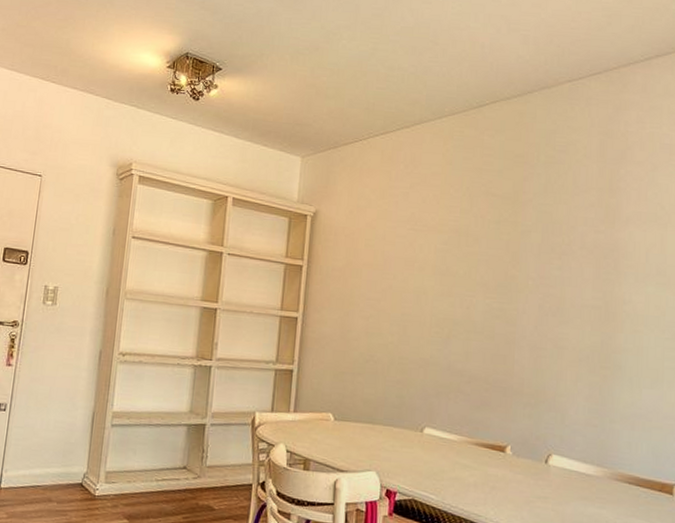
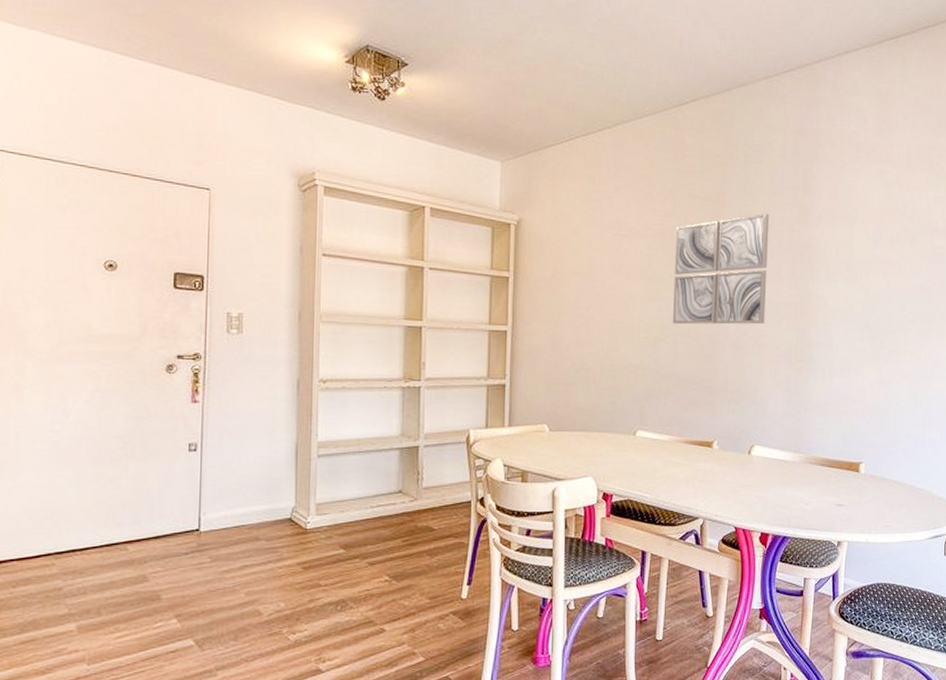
wall art: none [465,214,572,327] -> present [672,214,770,325]

